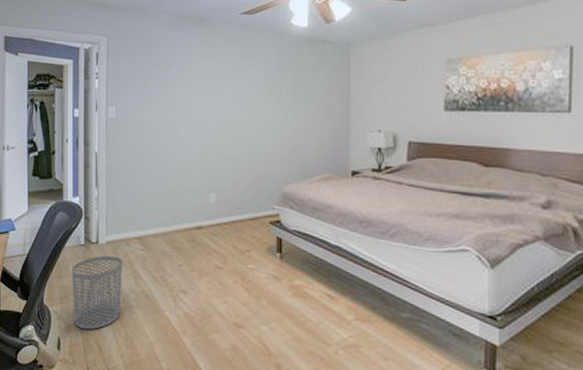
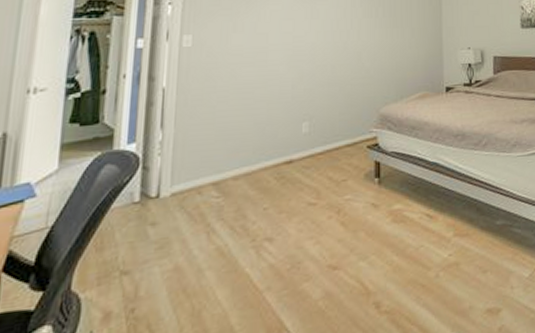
waste bin: present [71,256,123,330] -> none [116,210,192,314]

